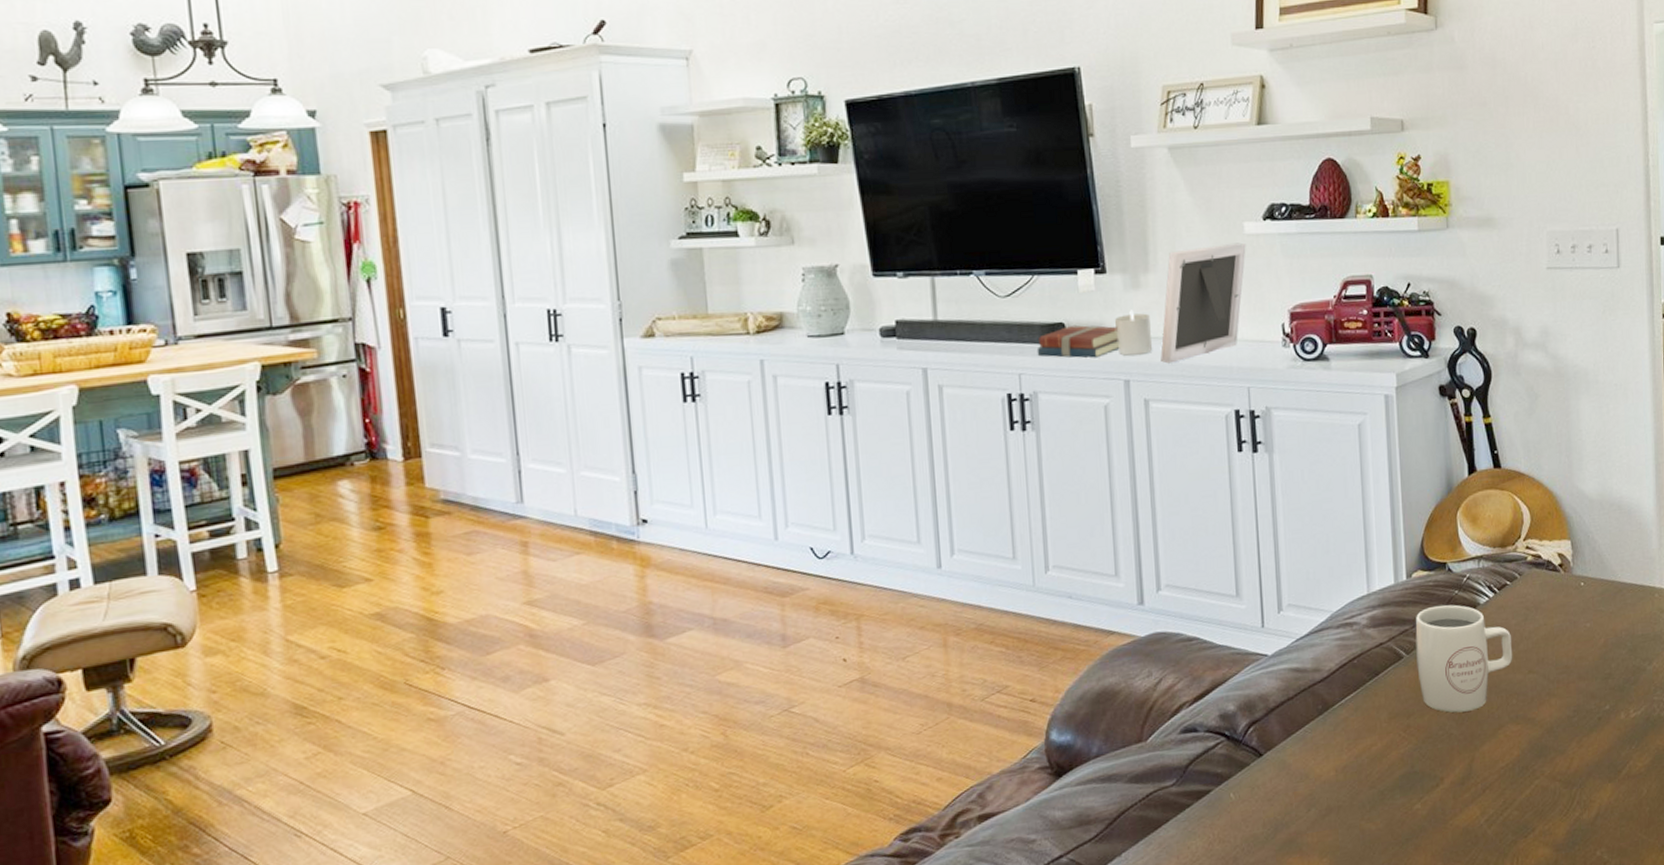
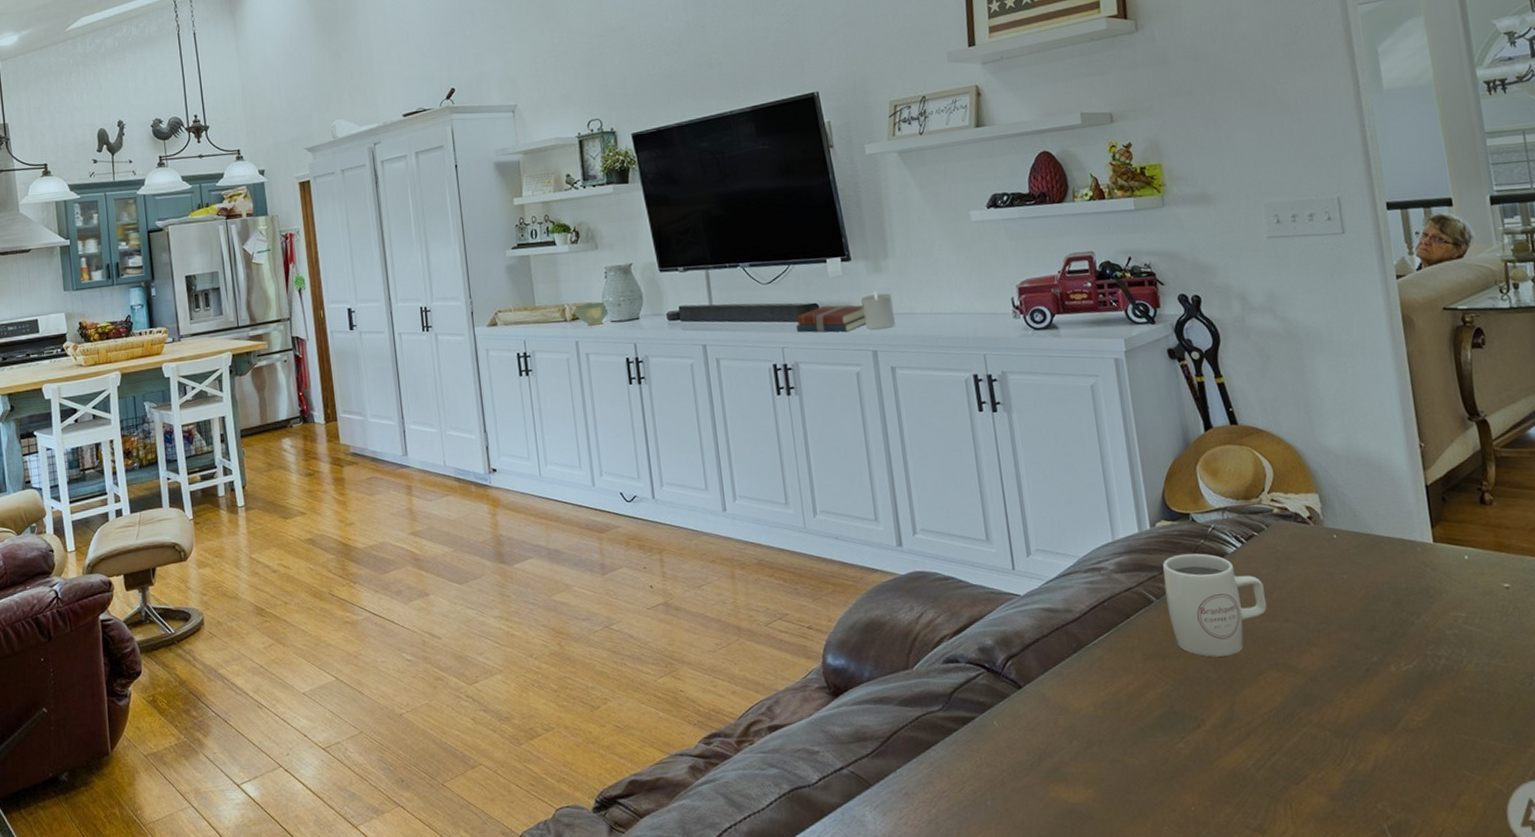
bowl: none [759,312,807,342] -> present [574,302,610,327]
picture frame: present [1160,242,1246,364] -> none [903,229,974,336]

